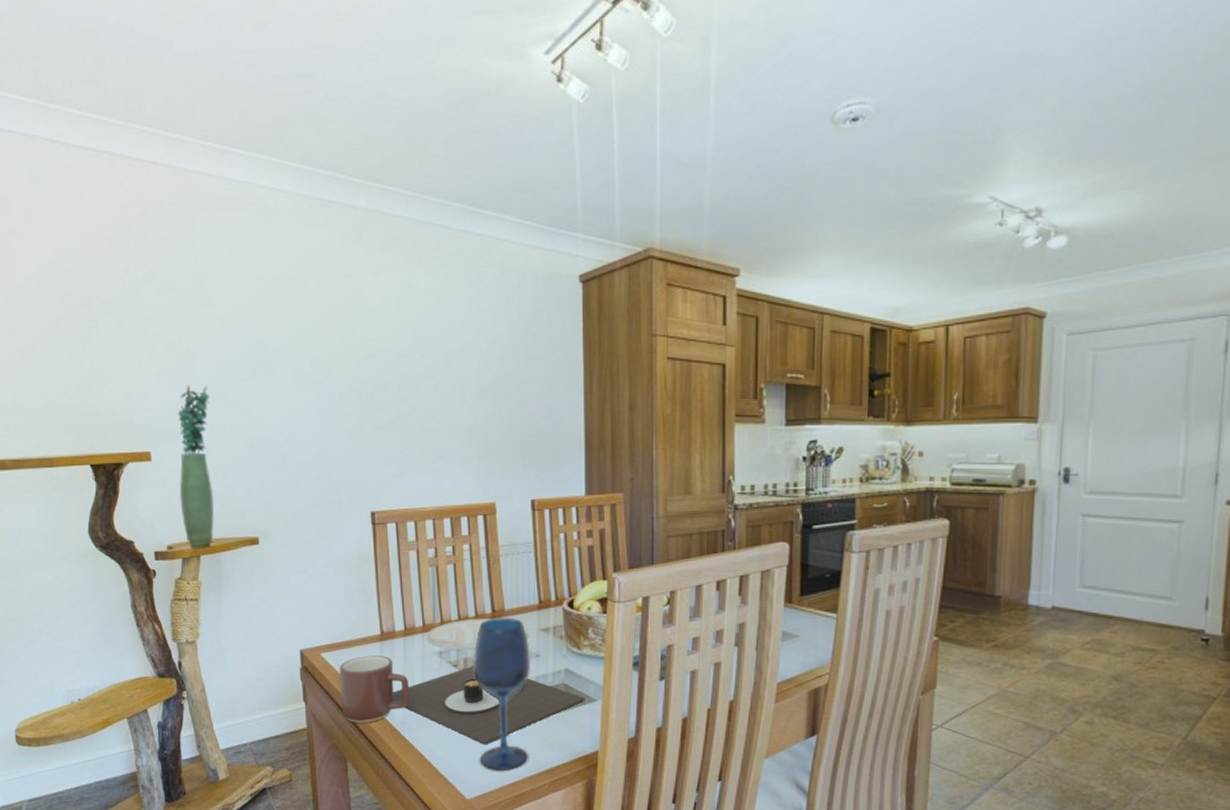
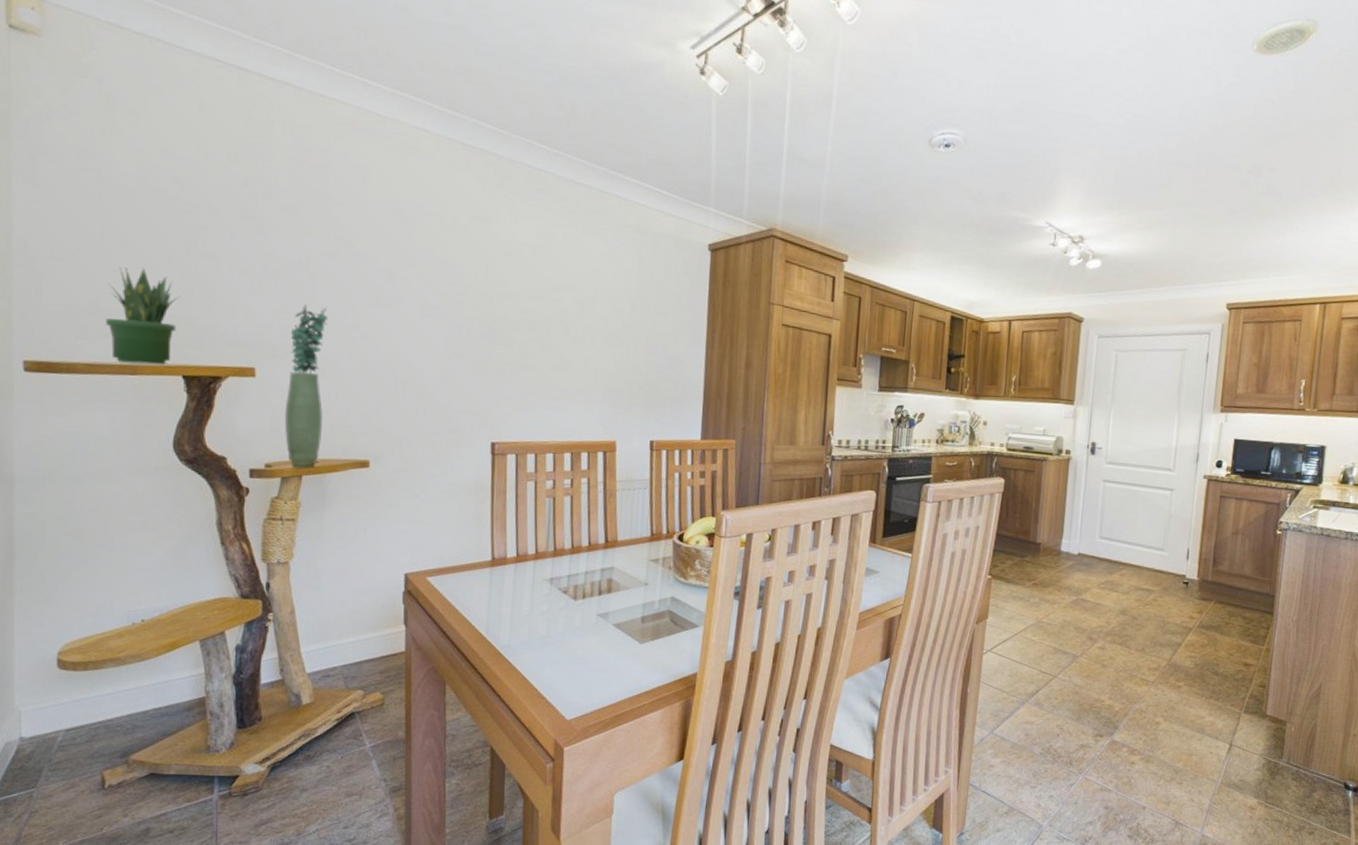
planter: none [22,363,82,456] -> present [106,267,180,366]
mug: present [339,655,410,723] -> none [444,580,517,647]
place setting: present [392,665,586,745] -> none [498,592,689,668]
plate: present [426,618,527,650] -> none [538,548,638,578]
wineglass: present [473,617,532,771] -> none [582,548,640,692]

